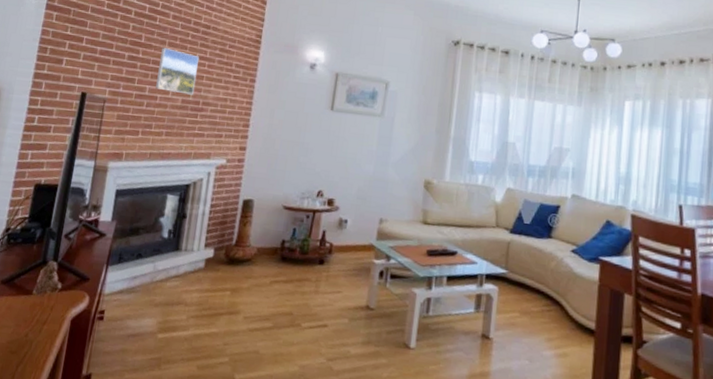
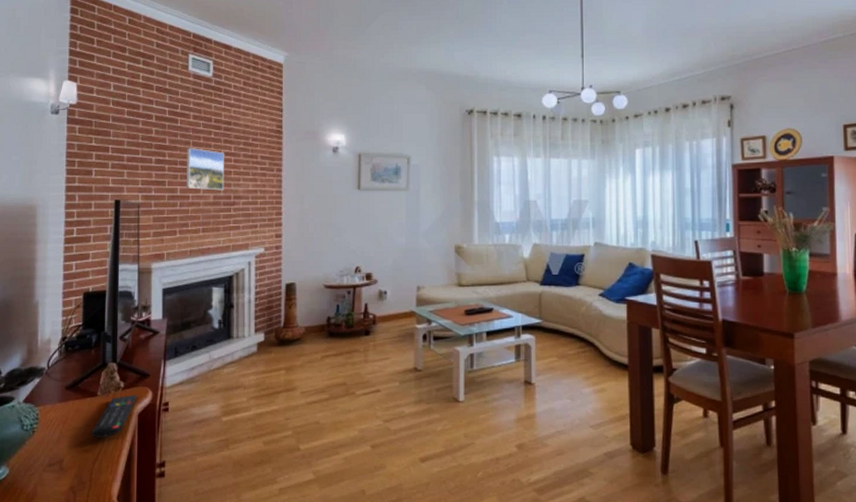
remote control: none [19,297,73,341] -> present [91,395,137,438]

